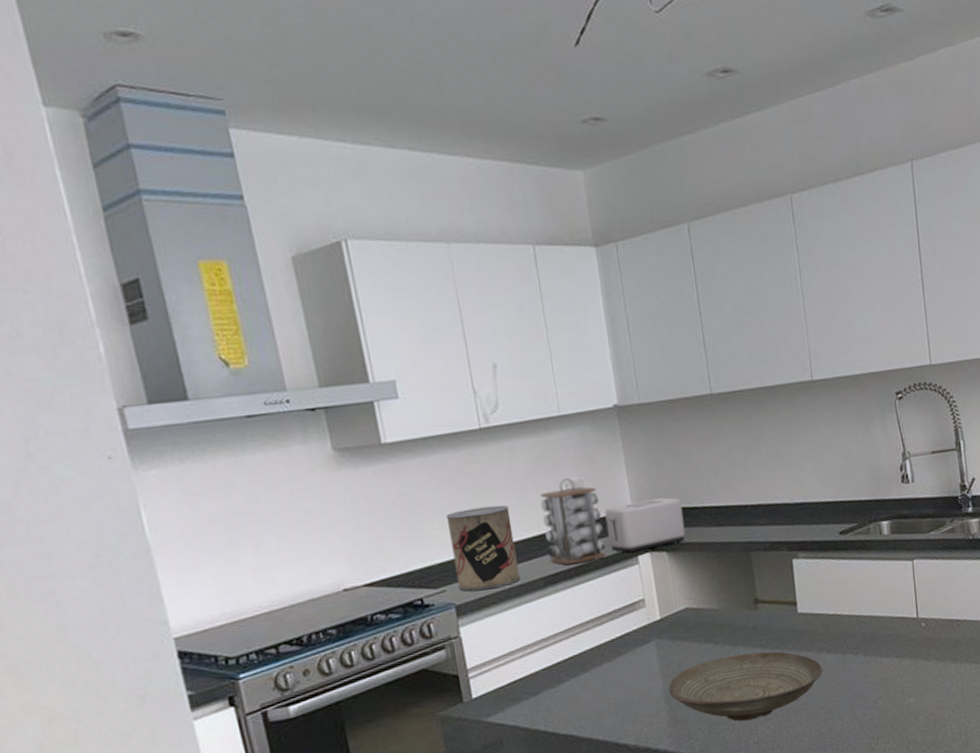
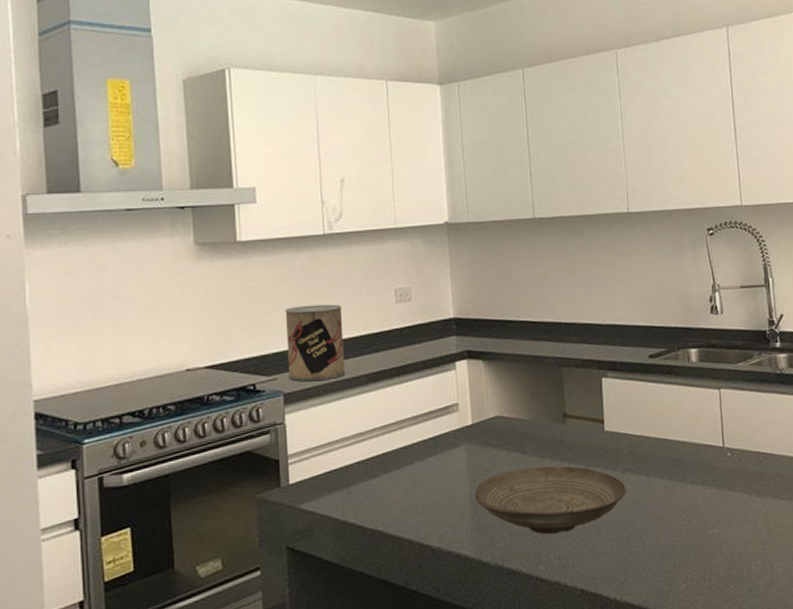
spice rack: present [540,477,606,565] -> none [371,284,427,365]
toaster: present [604,497,686,553] -> none [428,308,502,359]

